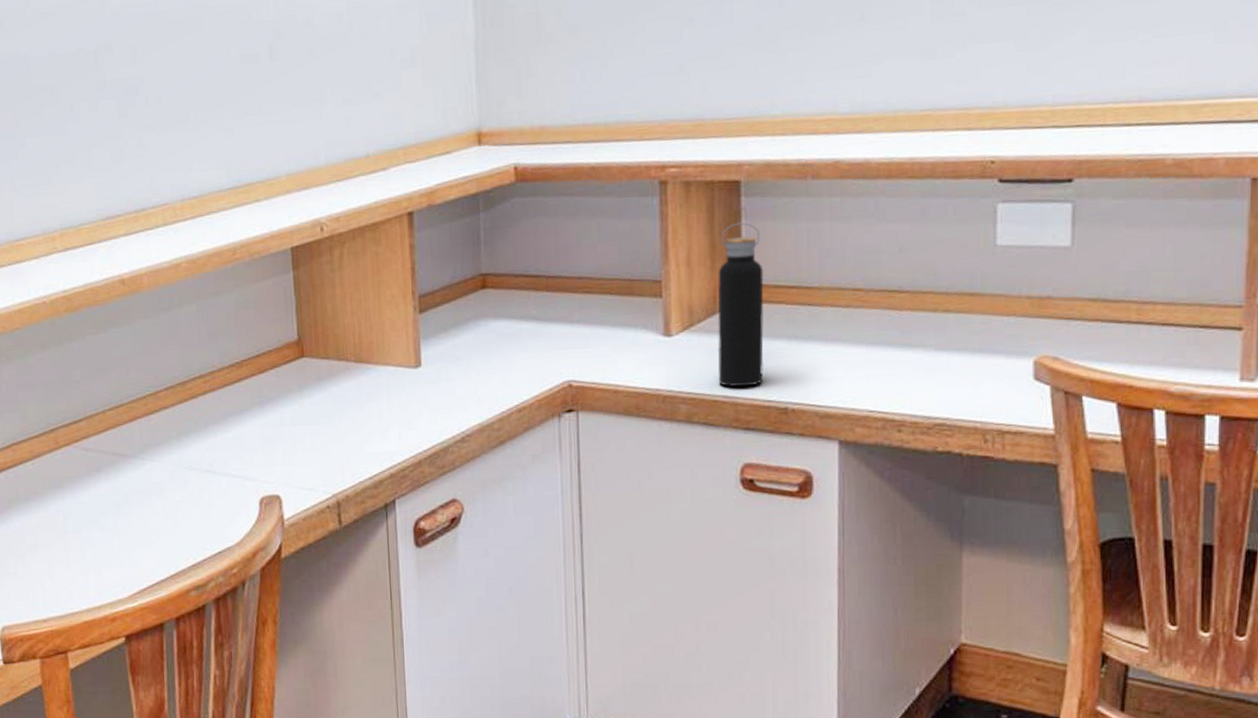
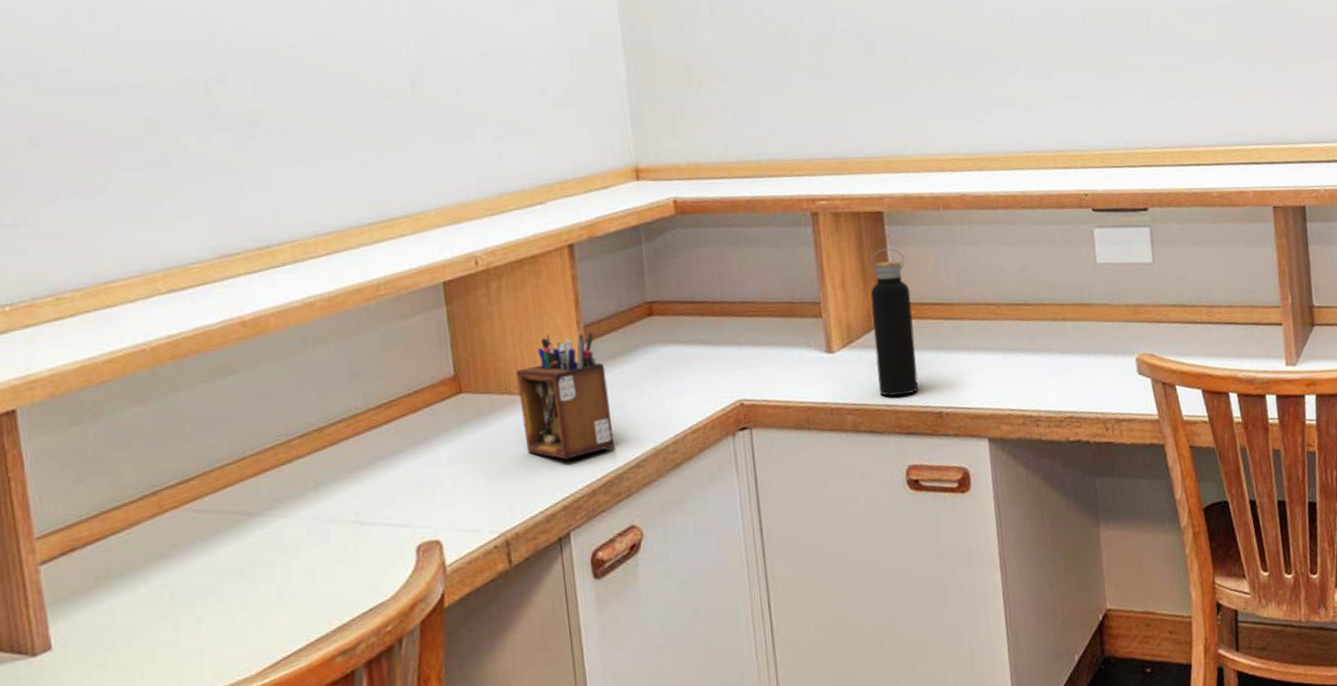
desk organizer: none [354,303,442,429] -> present [516,333,615,460]

